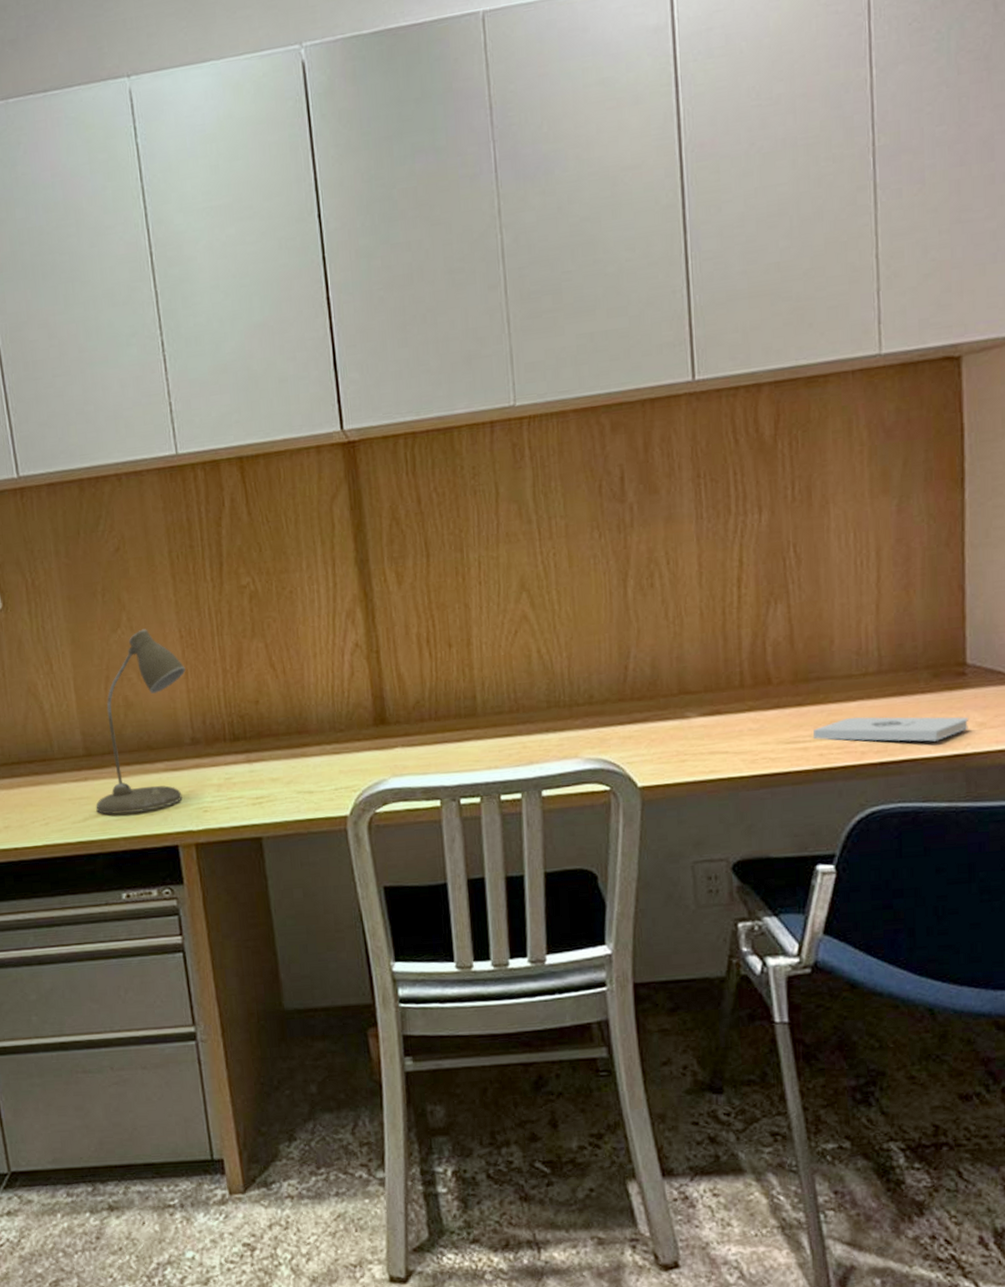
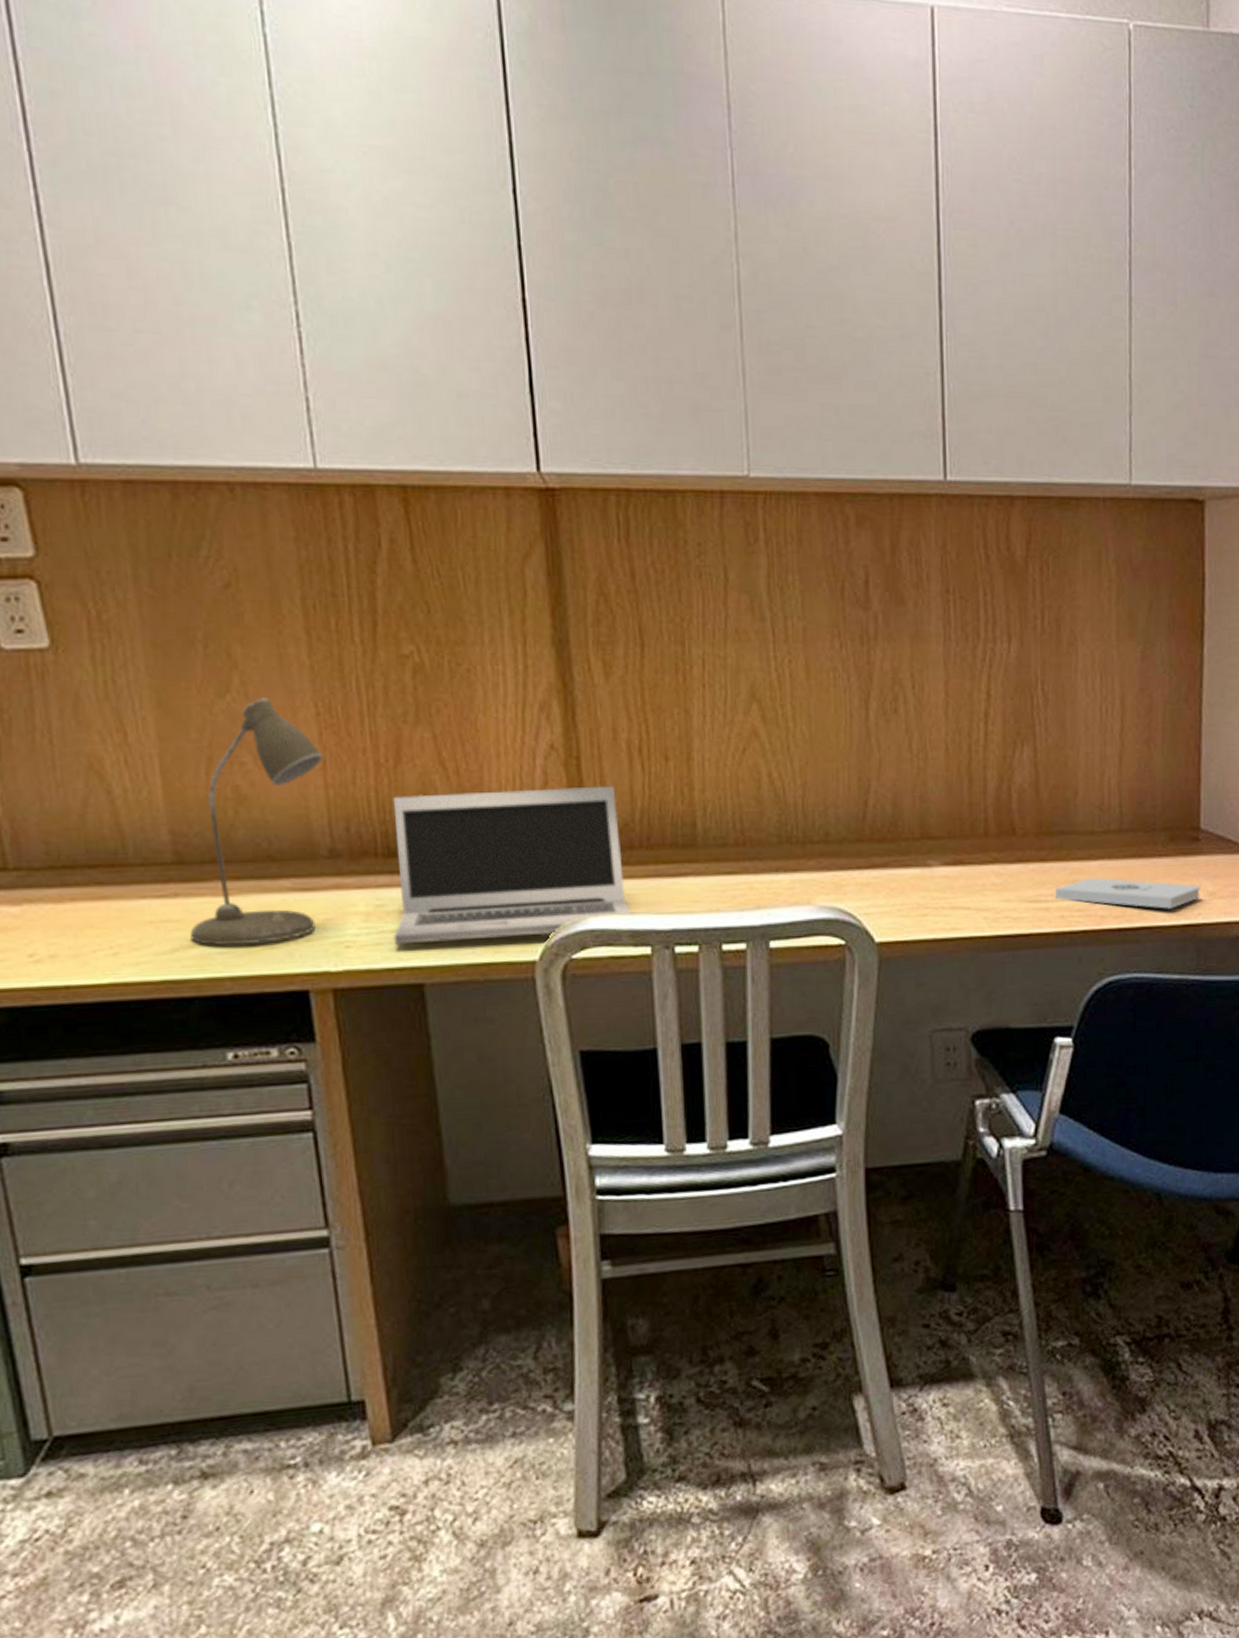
laptop: none [236,671,425,808] -> present [392,785,633,945]

